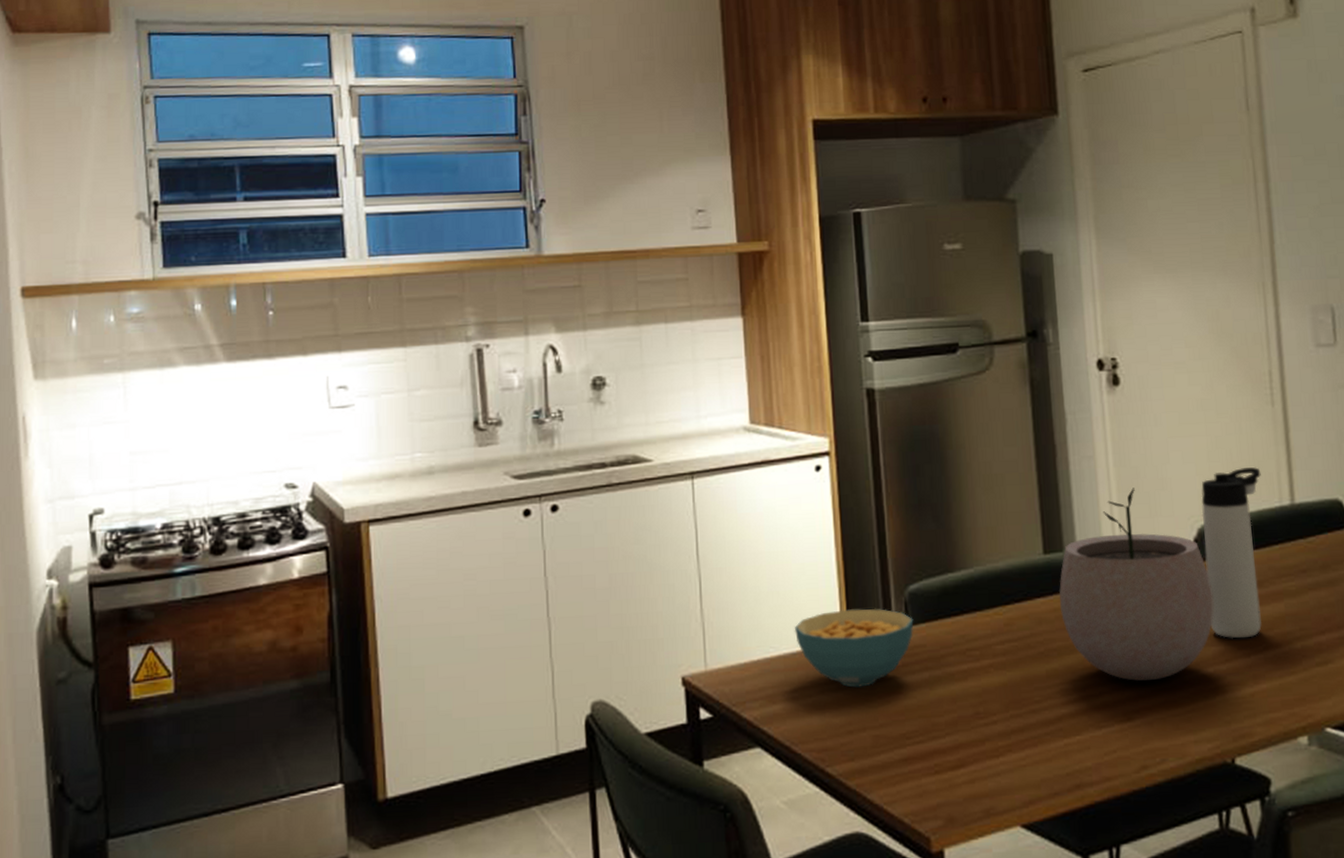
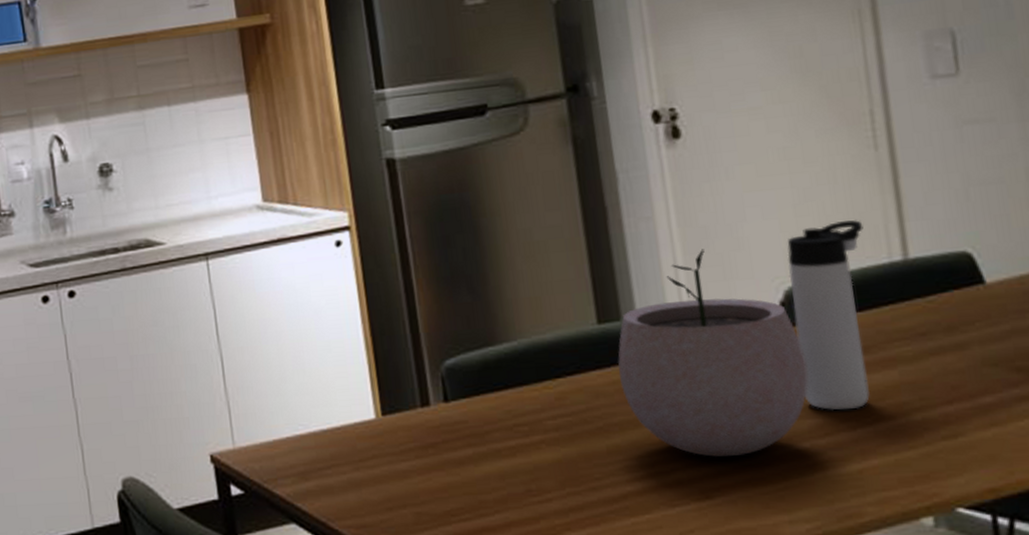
cereal bowl: present [794,608,914,688] -> none [323,384,453,465]

